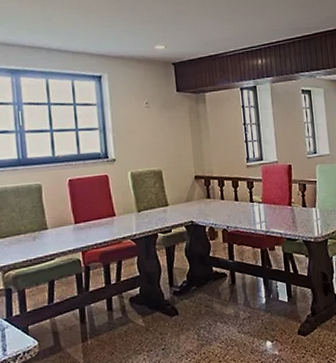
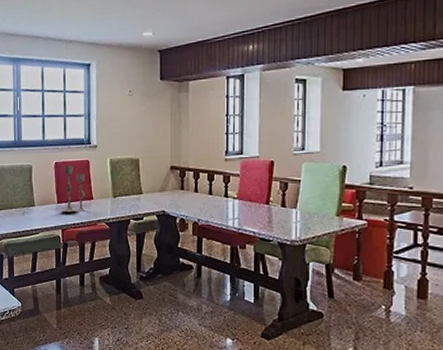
candlestick: none [78,181,110,233] -> present [60,165,87,212]

